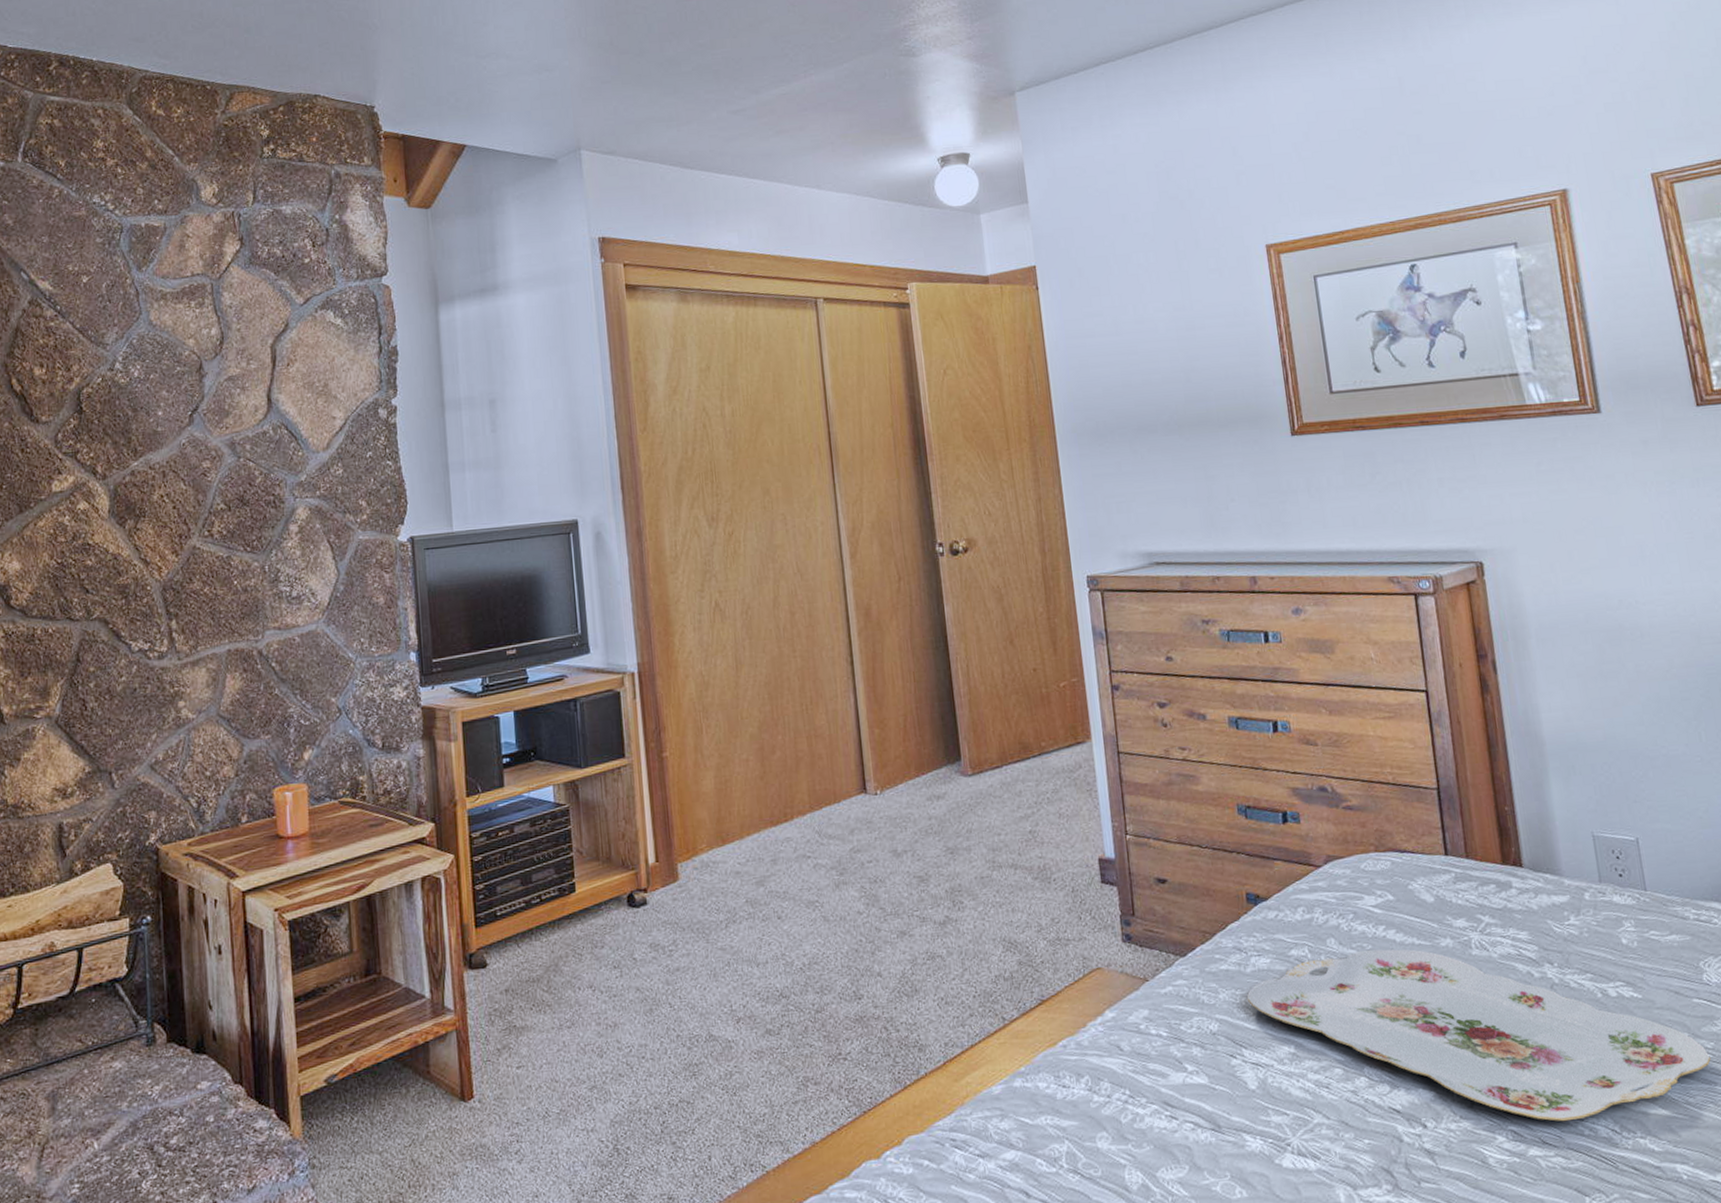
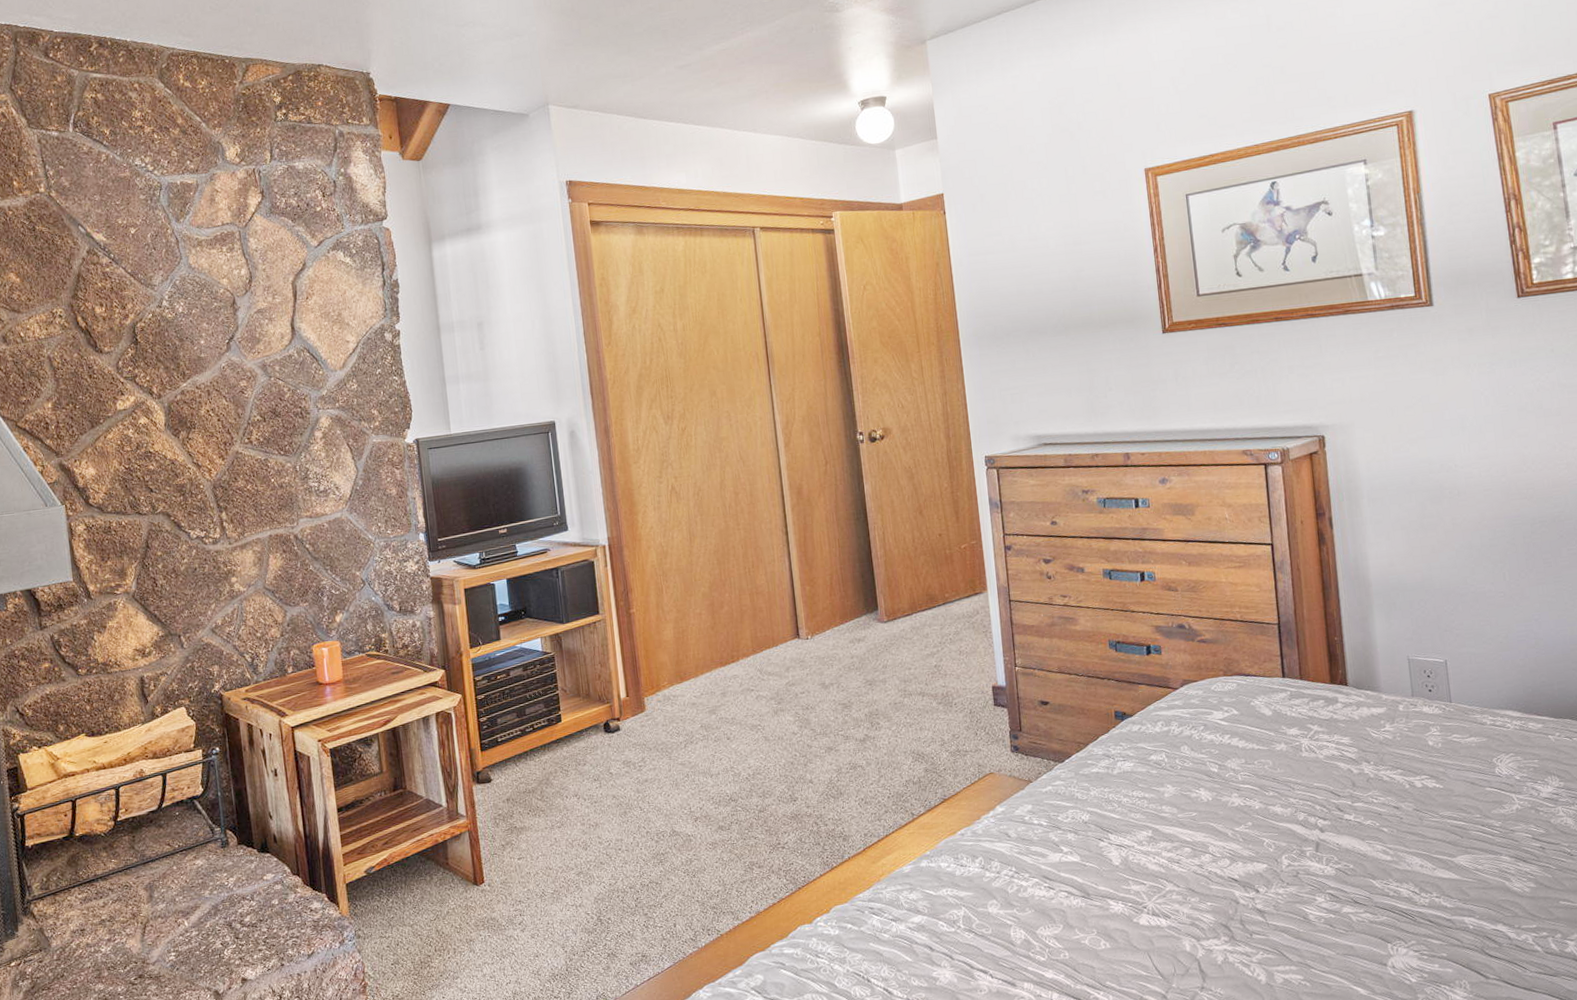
serving tray: present [1247,949,1711,1121] -> none [1113,753,1498,886]

